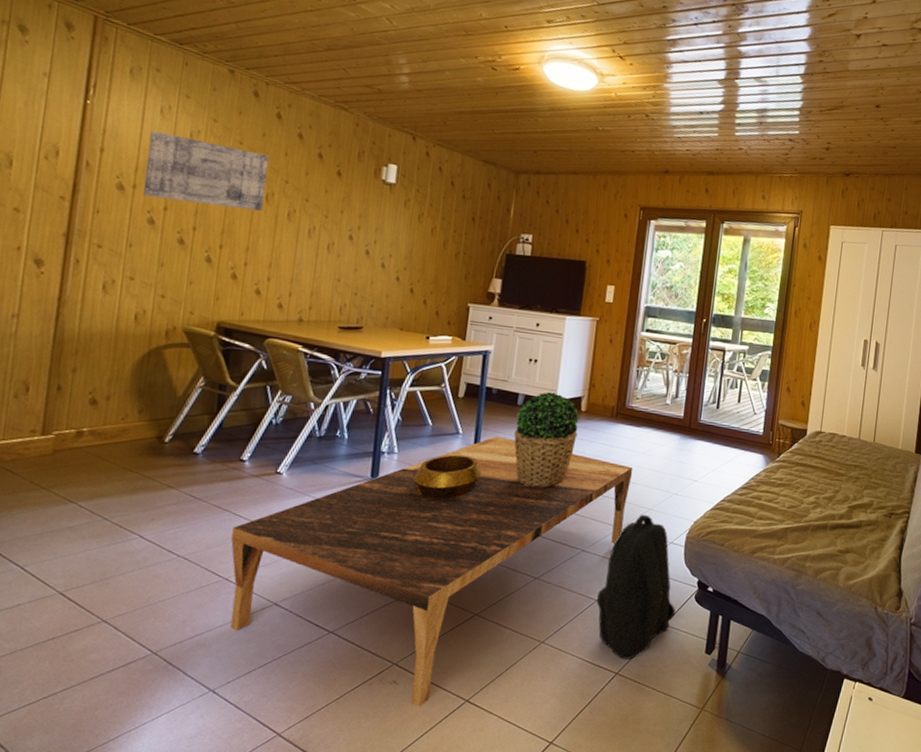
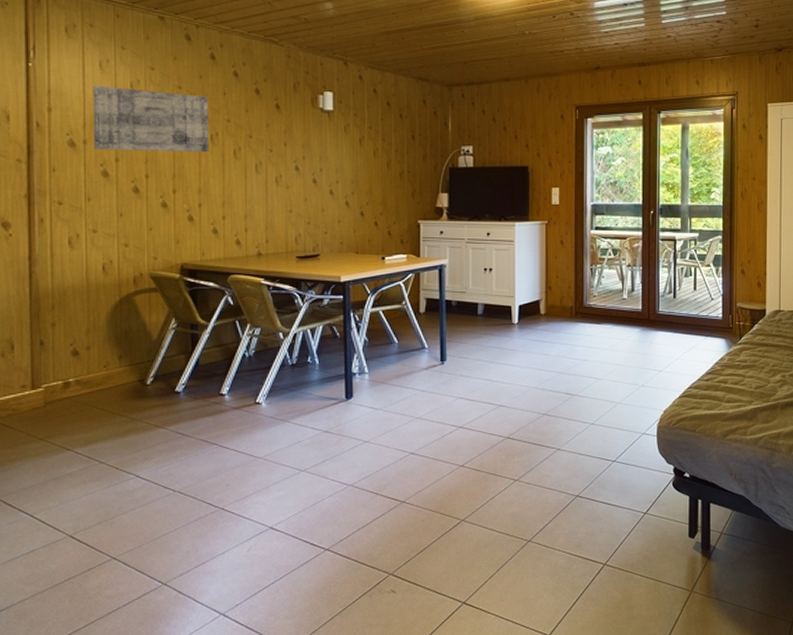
coffee table: present [230,436,634,707] -> none [222,346,598,613]
decorative bowl: present [413,454,482,500] -> none [386,368,451,414]
potted plant: present [513,392,581,488] -> none [477,299,541,393]
backpack: present [597,514,675,660] -> none [578,408,655,550]

